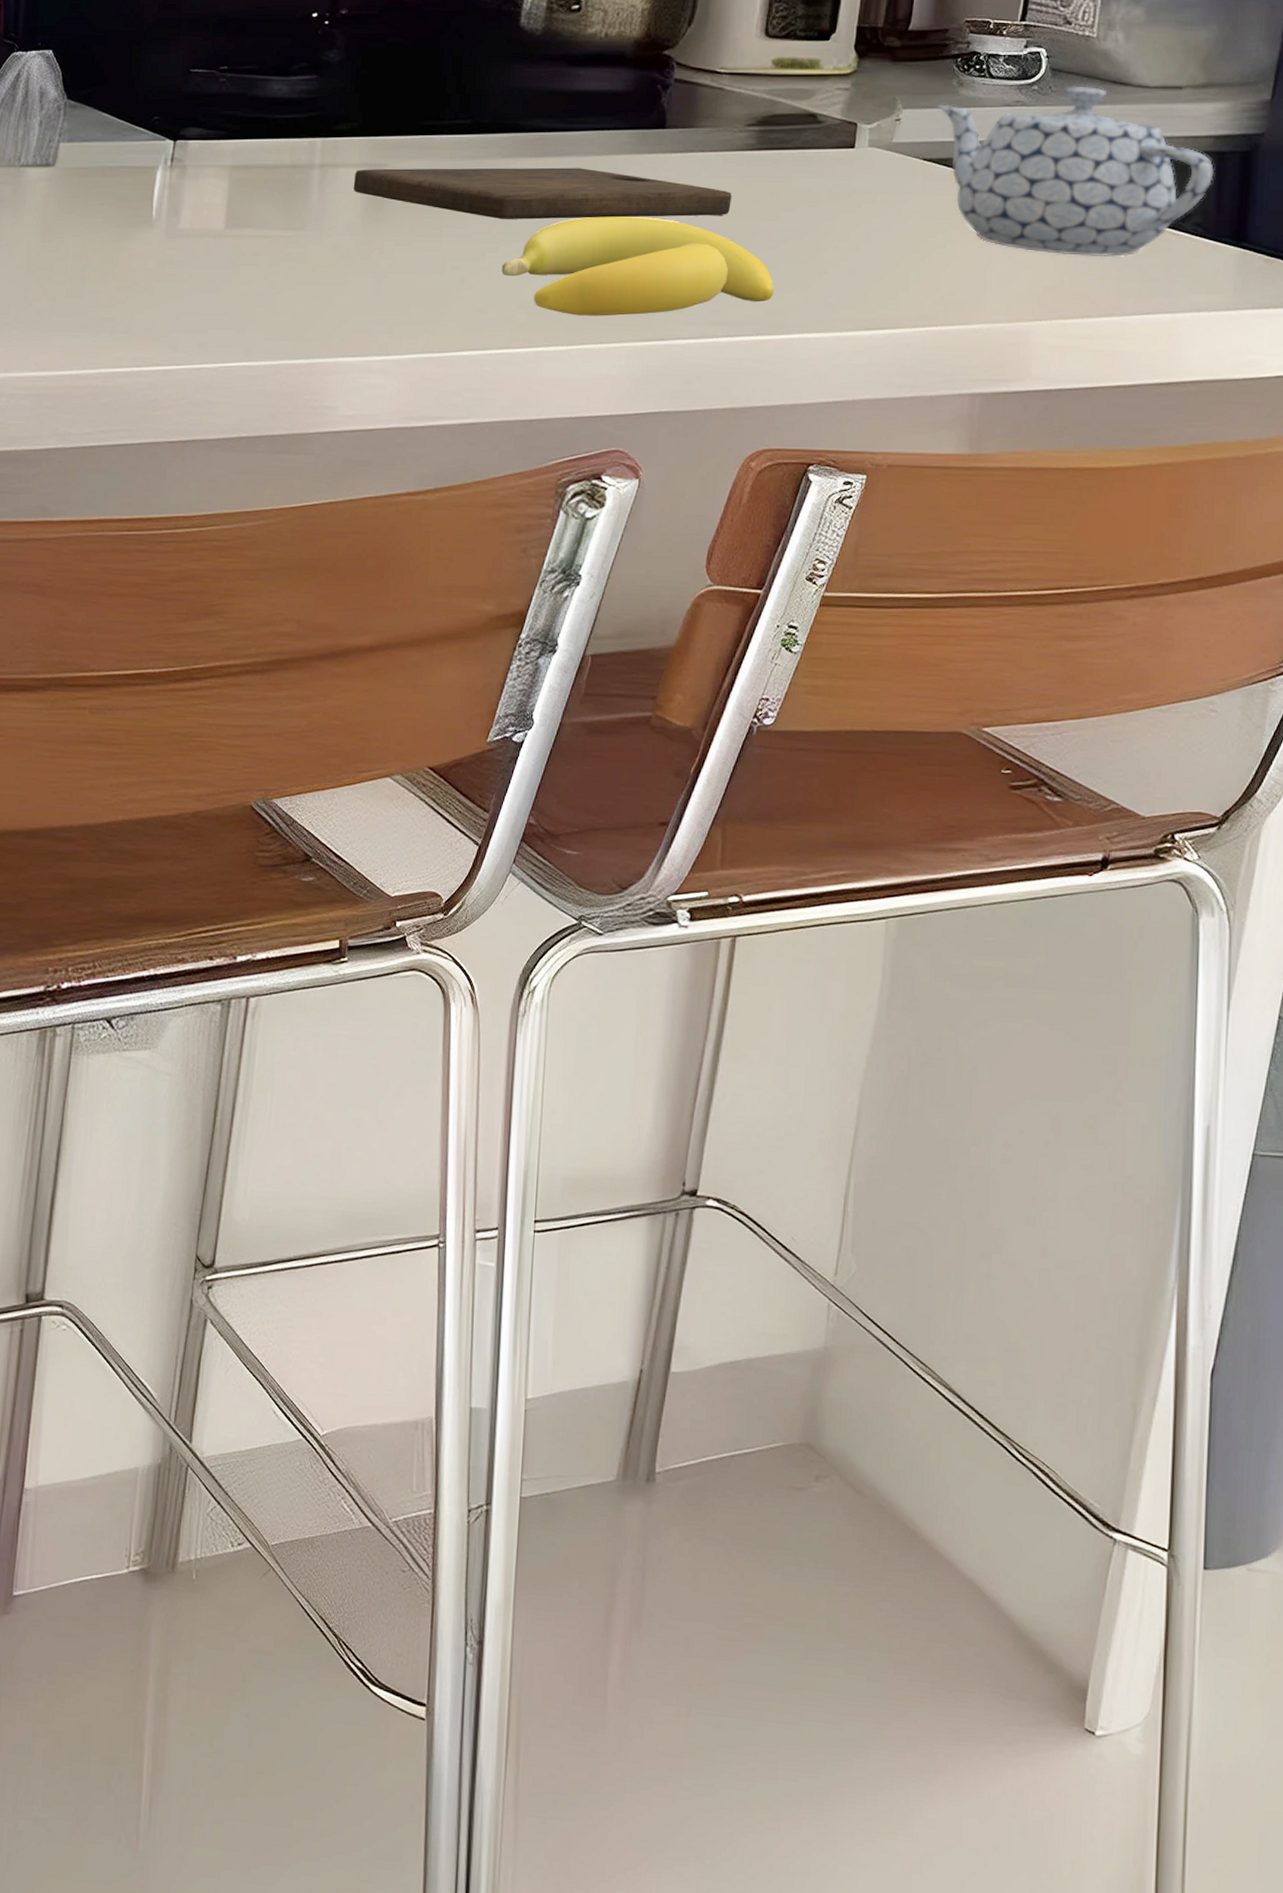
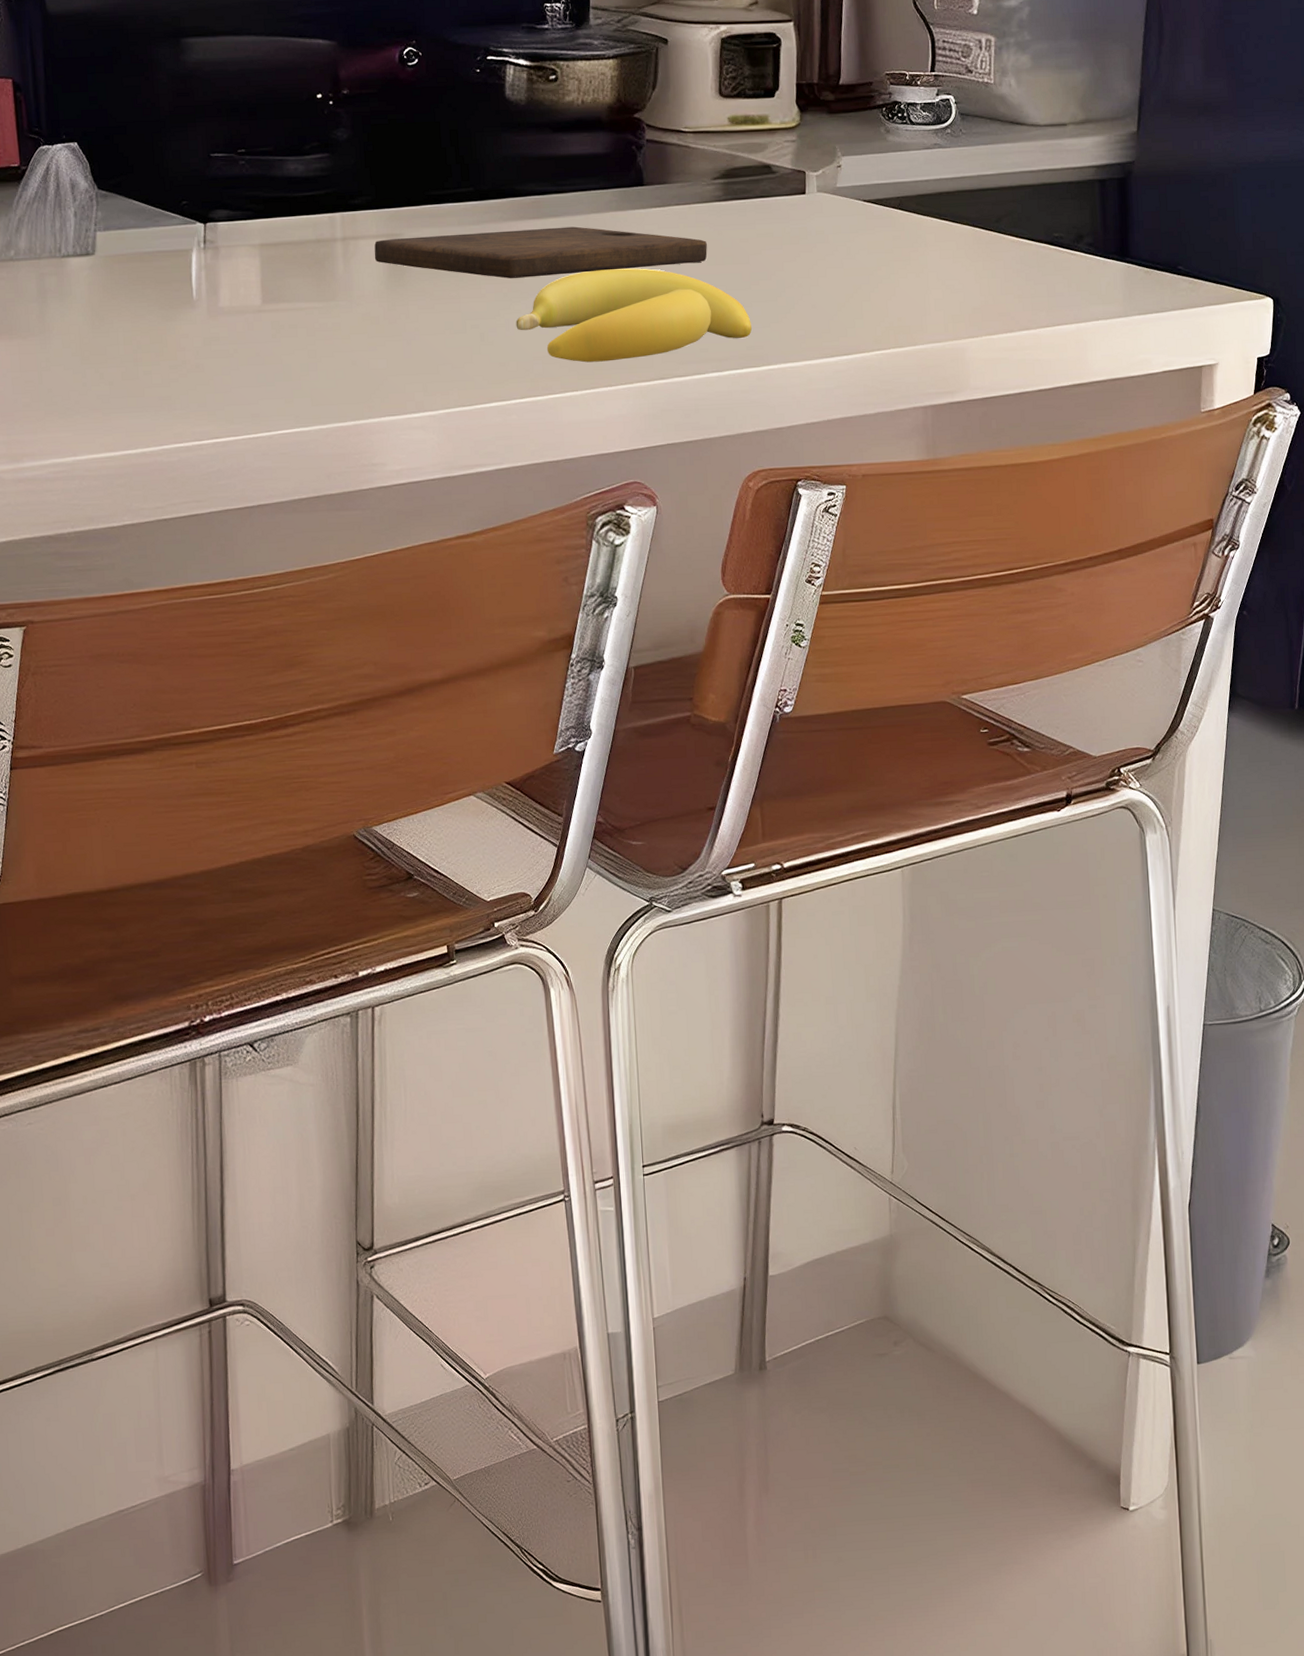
teapot: present [937,86,1214,258] -> none [870,127,1099,279]

